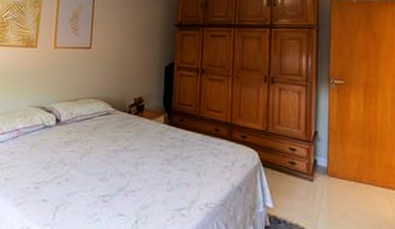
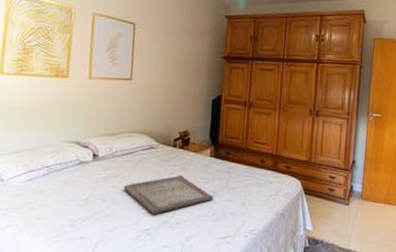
serving tray: none [82,142,168,180] -> present [123,175,214,214]

